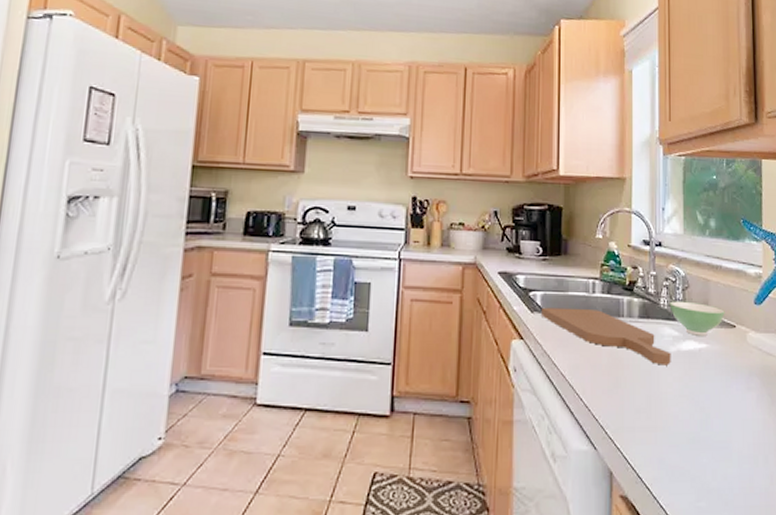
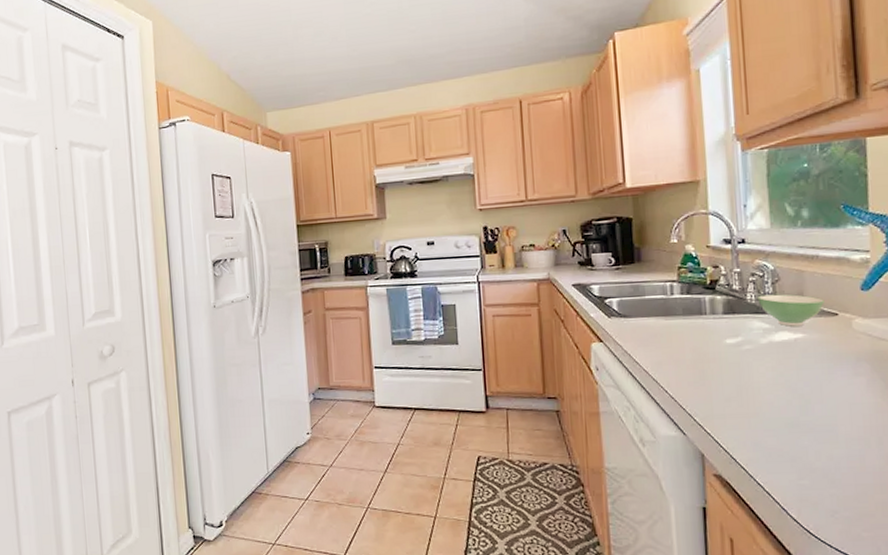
cutting board: present [542,307,671,366] -> none [619,310,763,357]

